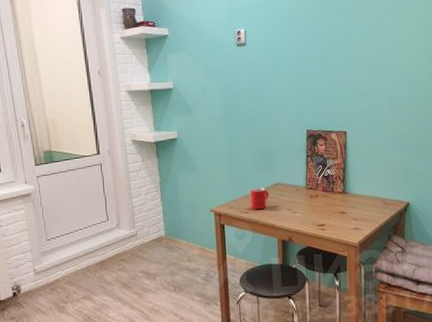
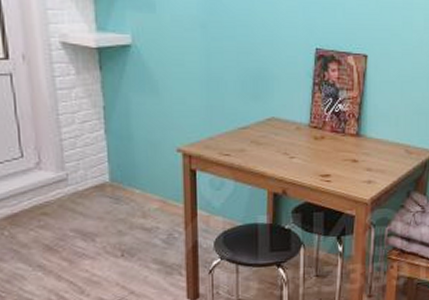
mug: present [249,187,269,210] -> none [233,122,259,152]

